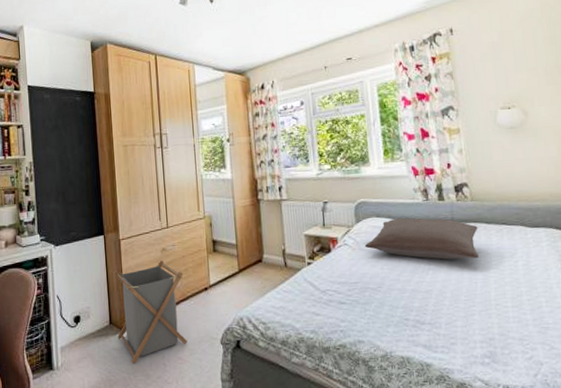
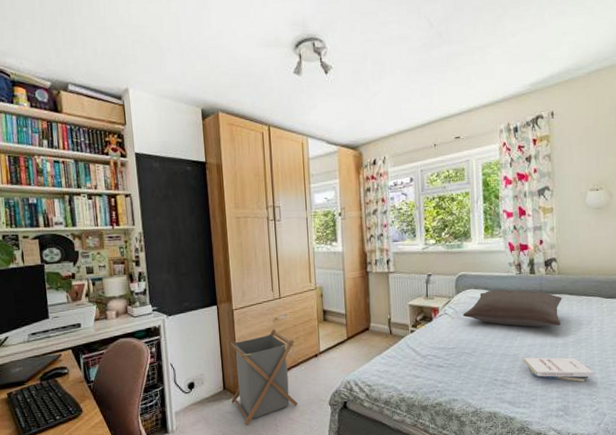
books: none [436,294,524,324] -> present [522,357,594,382]

